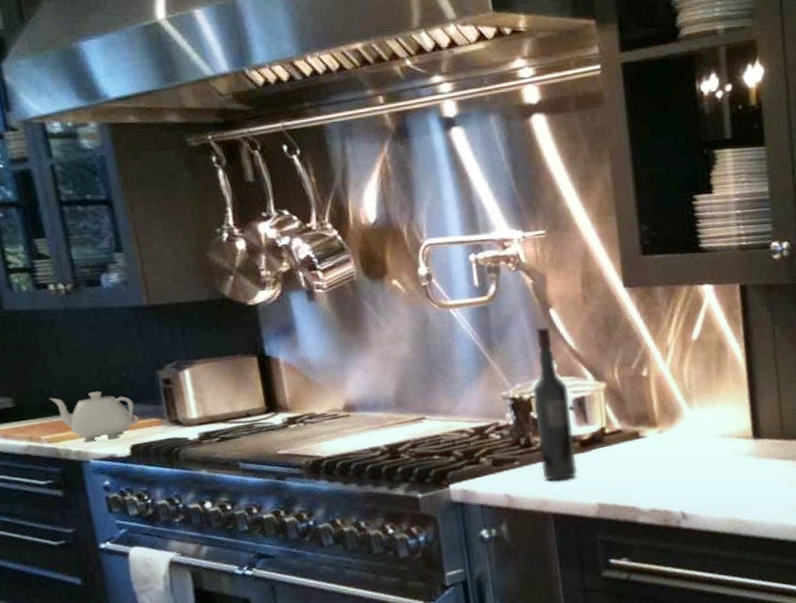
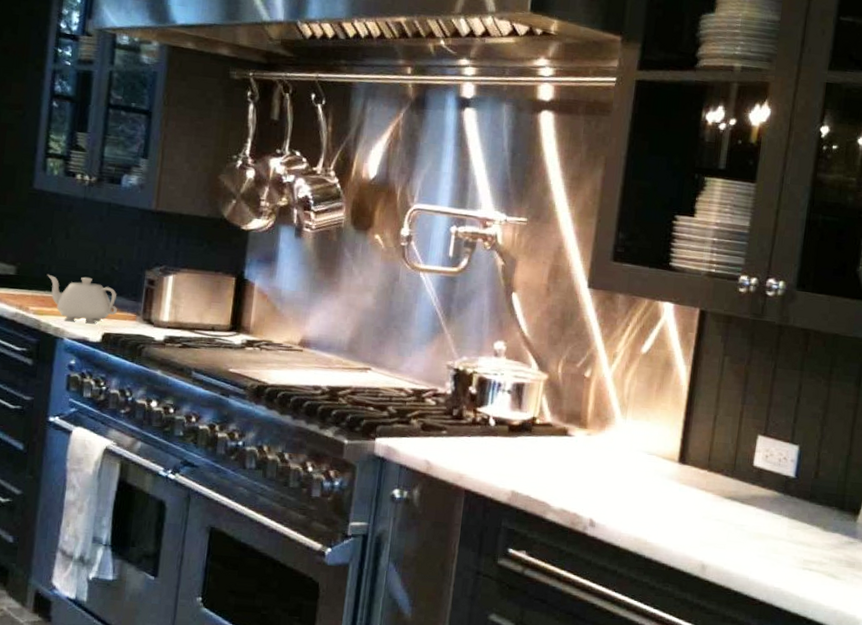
wine bottle: present [532,326,578,481] -> none [465,309,511,460]

